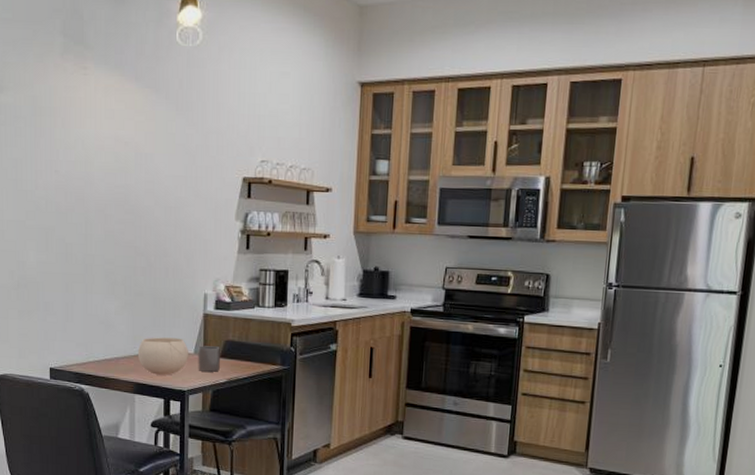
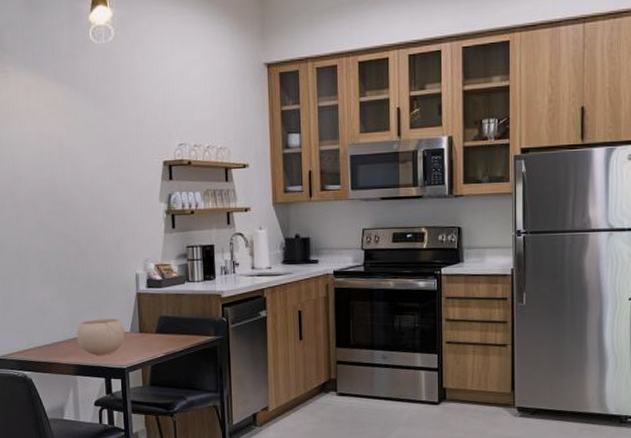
mug: present [198,346,221,372] -> none [134,323,157,348]

